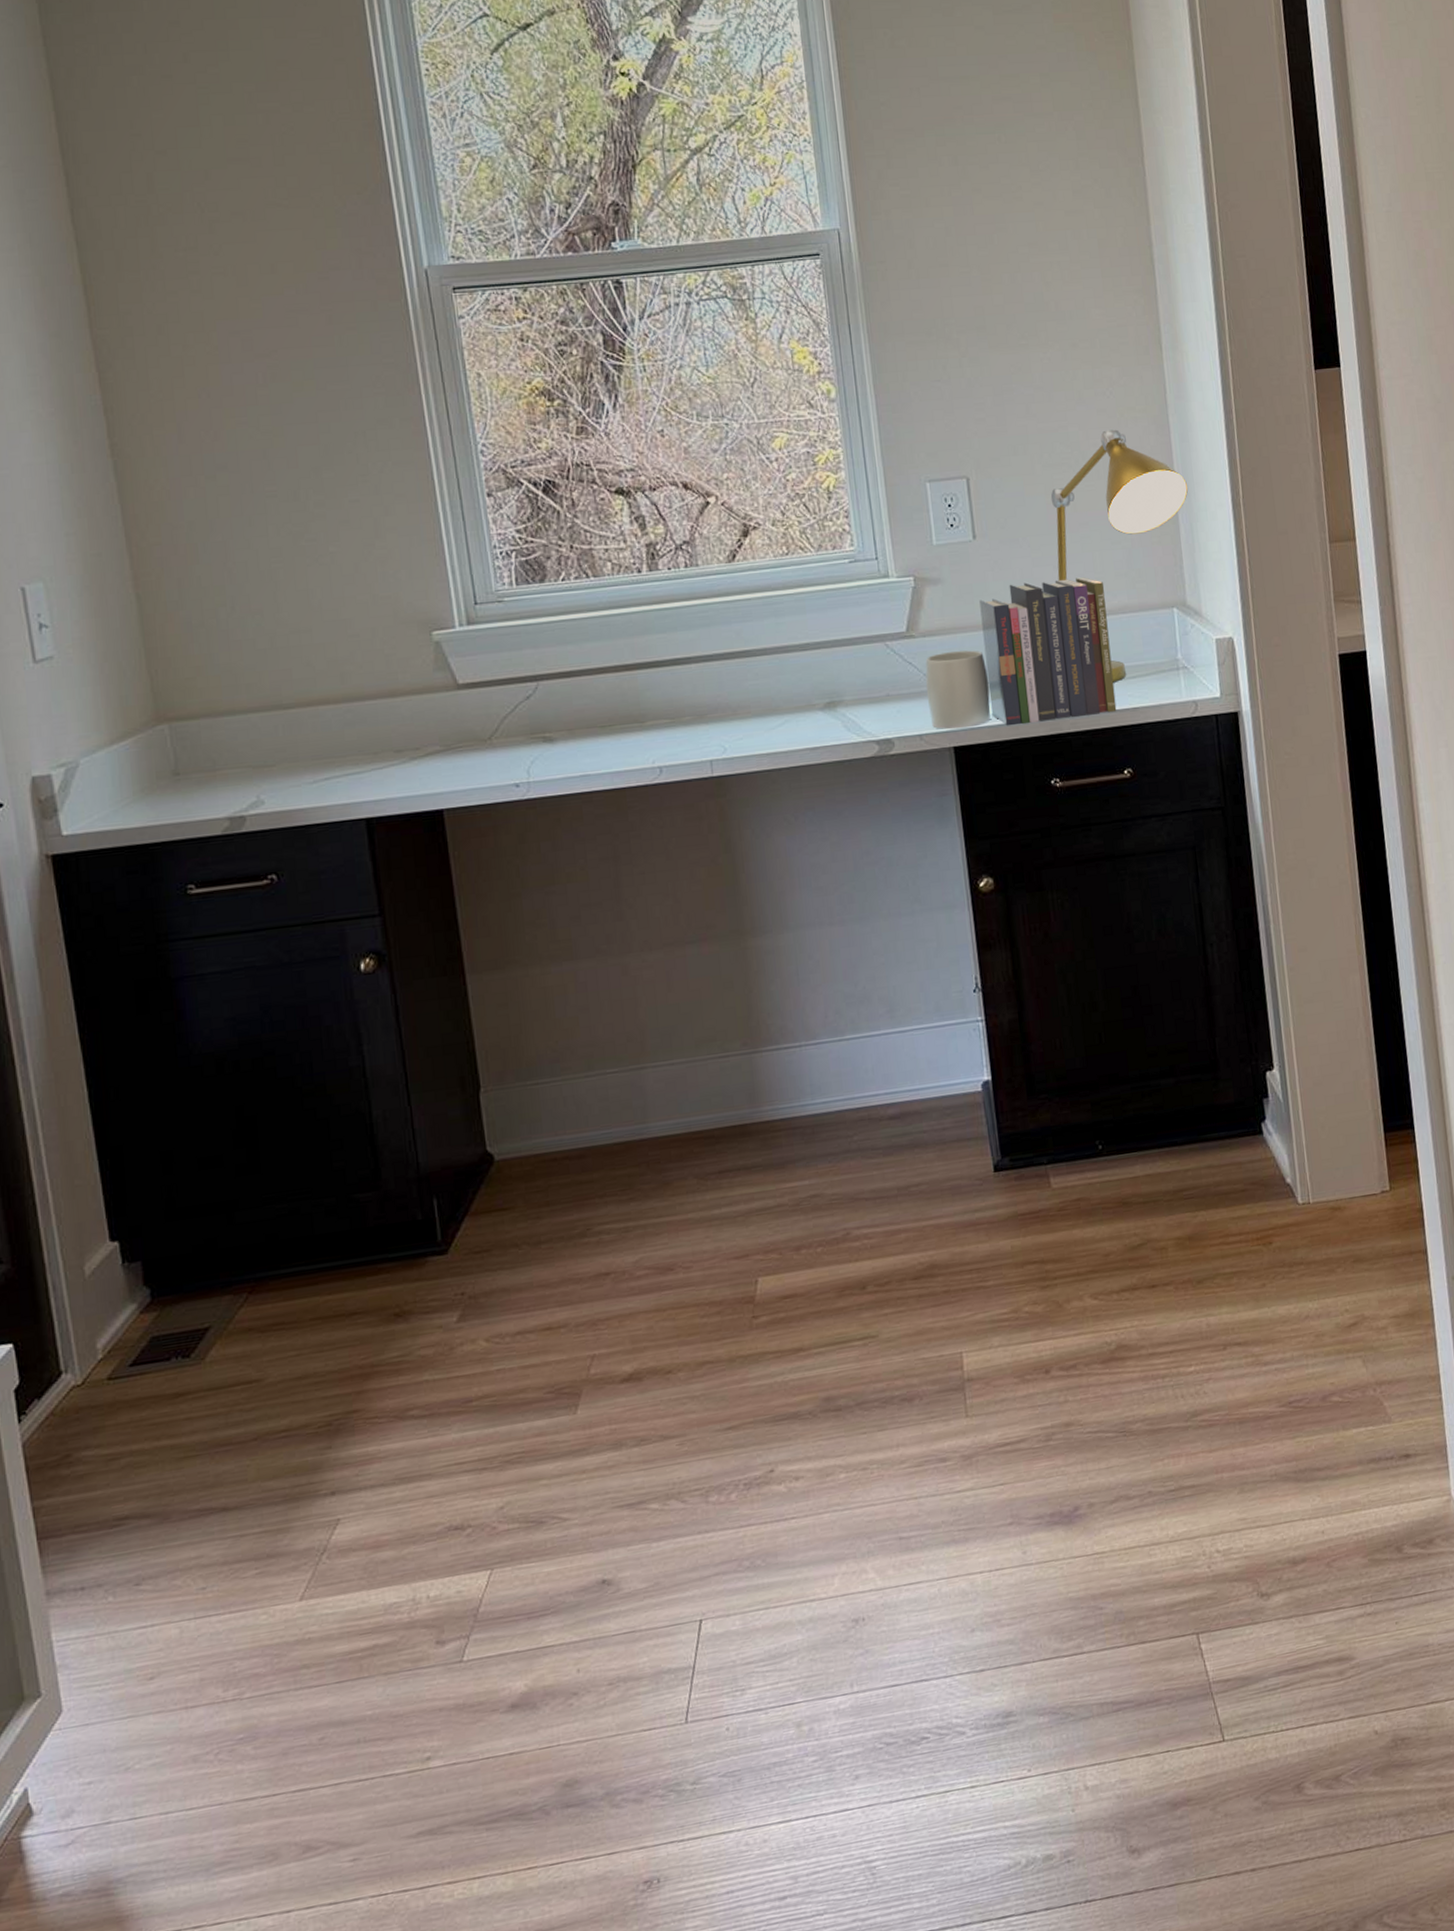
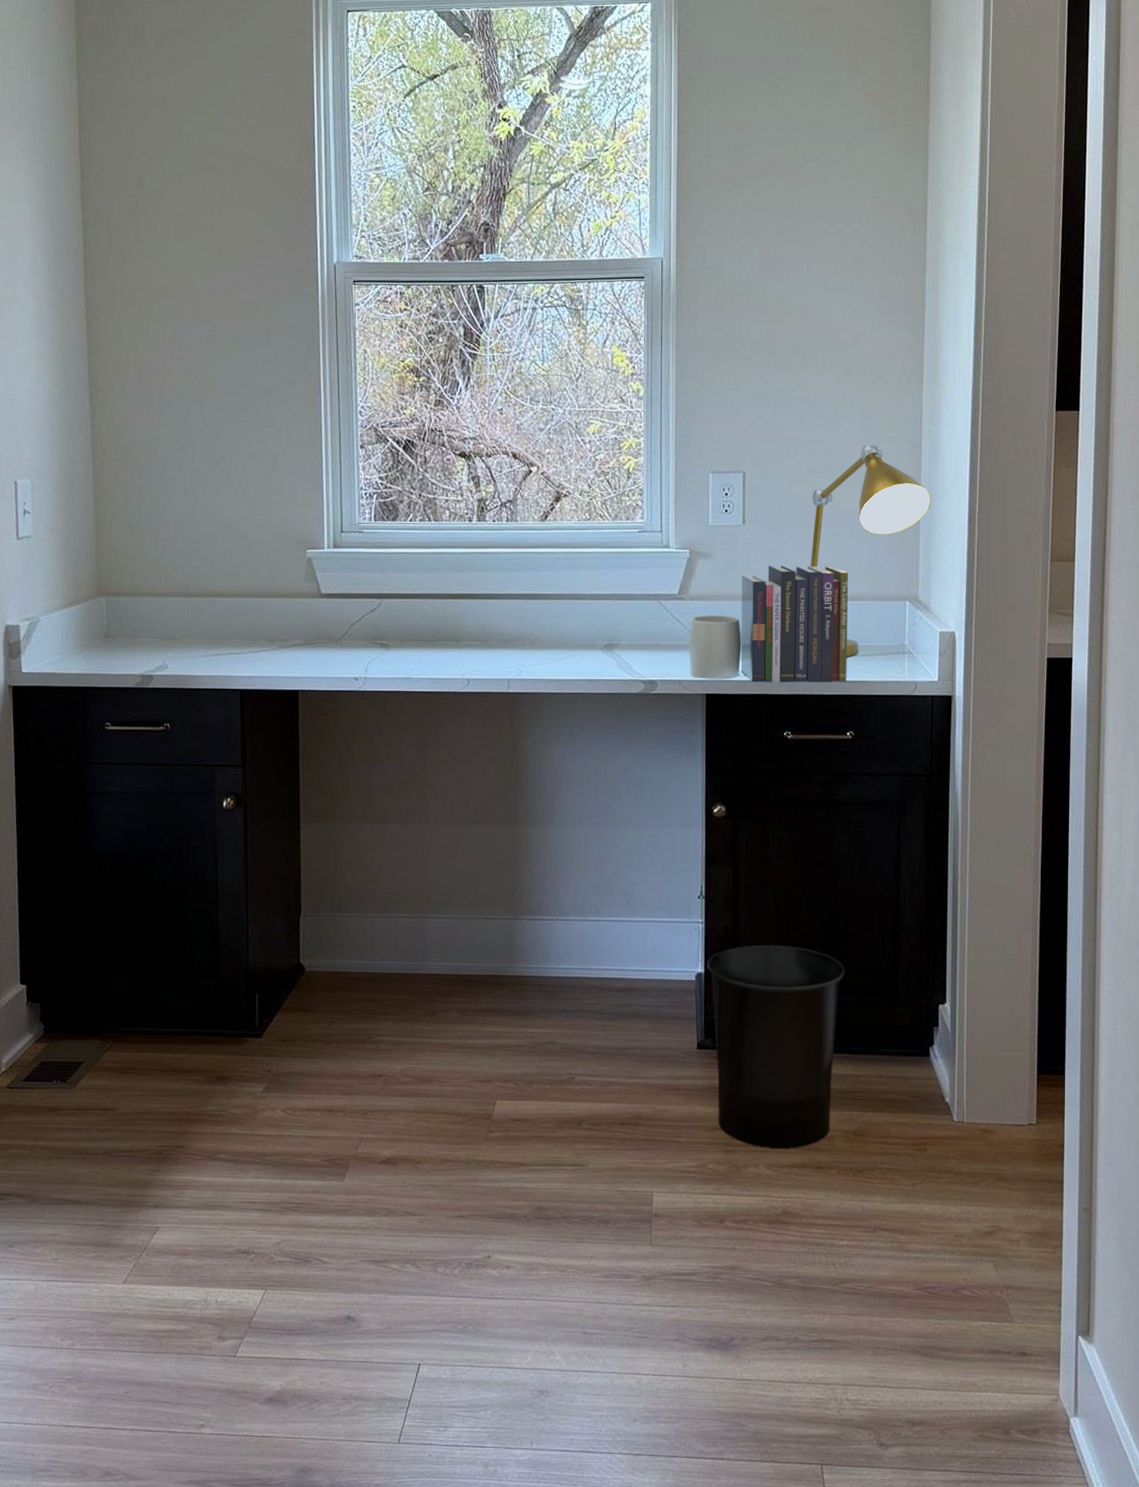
waste bin: none [993,1031,1160,1276] -> present [707,944,845,1149]

